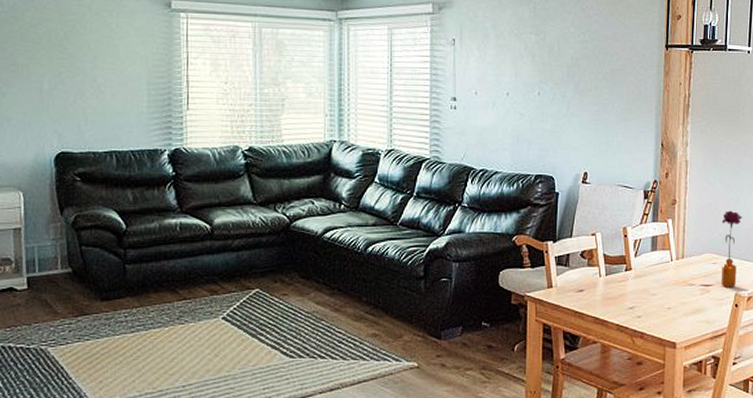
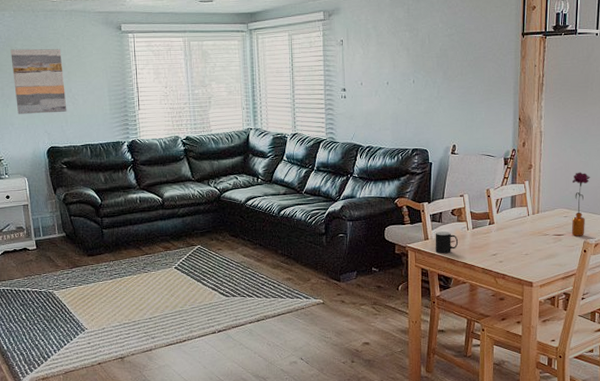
wall art: none [14,21,89,108] -> present [10,48,67,114]
cup: none [560,278,589,306] -> present [435,231,459,254]

